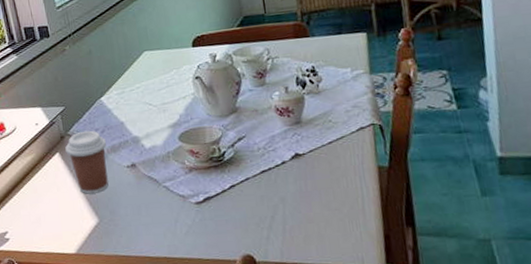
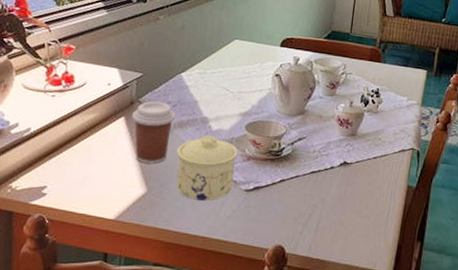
sugar bowl: none [116,154,182,222] -> present [176,135,238,201]

